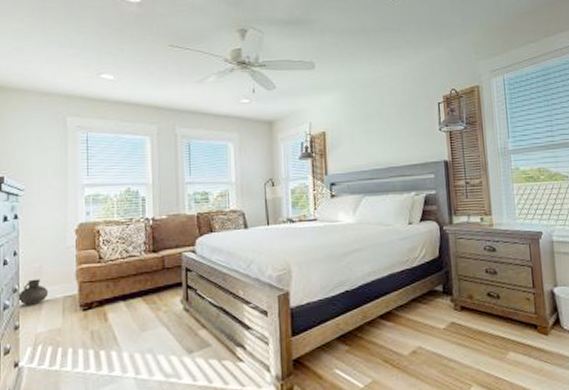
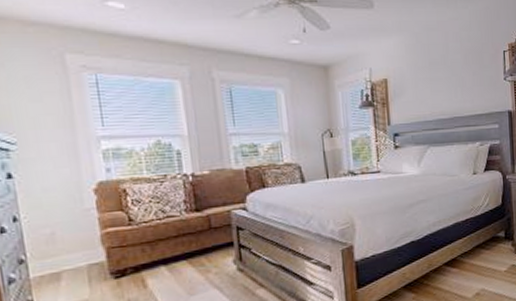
vase: present [18,279,49,306] -> none [26,247,68,277]

